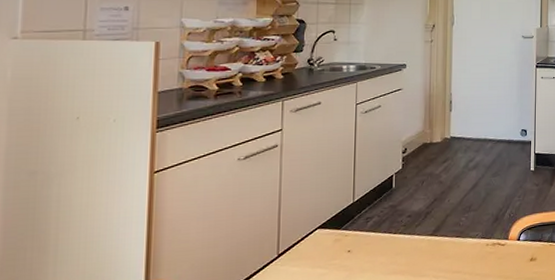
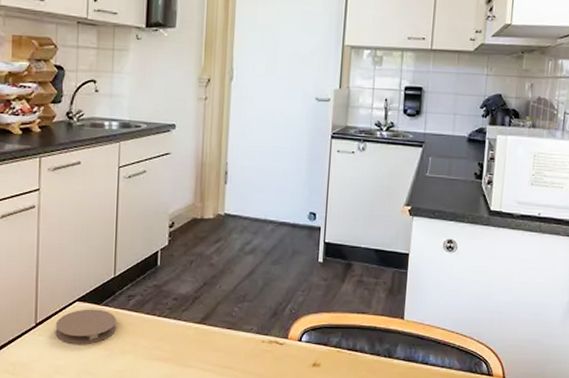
coaster: none [297,233,355,270] -> present [55,308,116,345]

